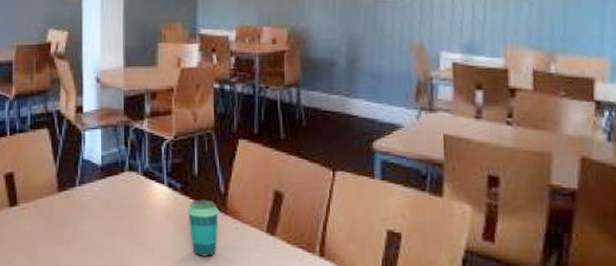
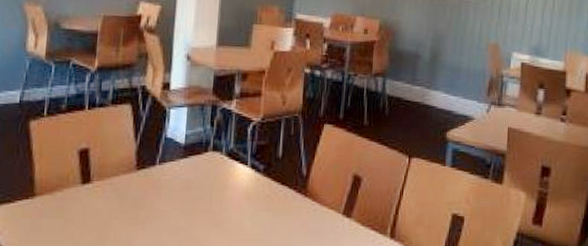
cup: present [187,199,219,257] -> none [268,181,299,238]

